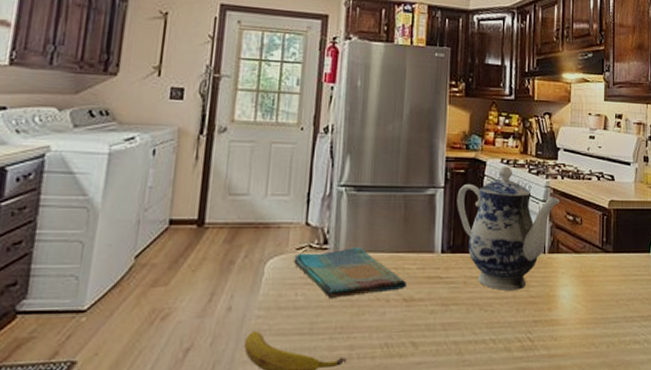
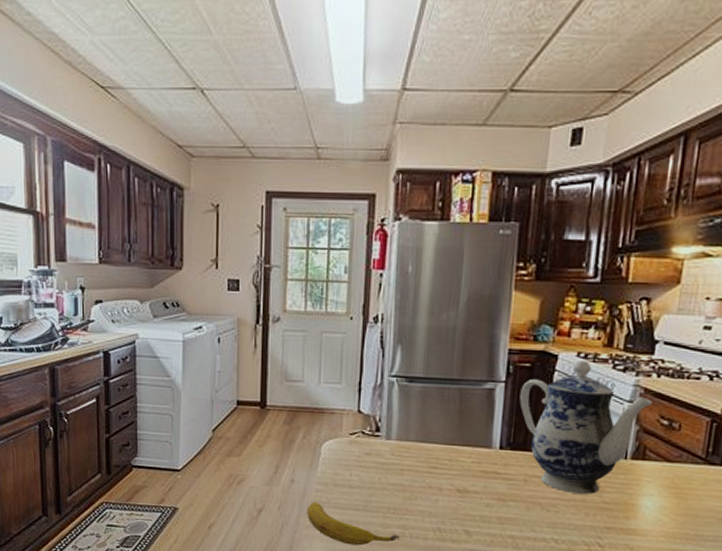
dish towel: present [294,246,406,300] -> none [348,436,460,483]

